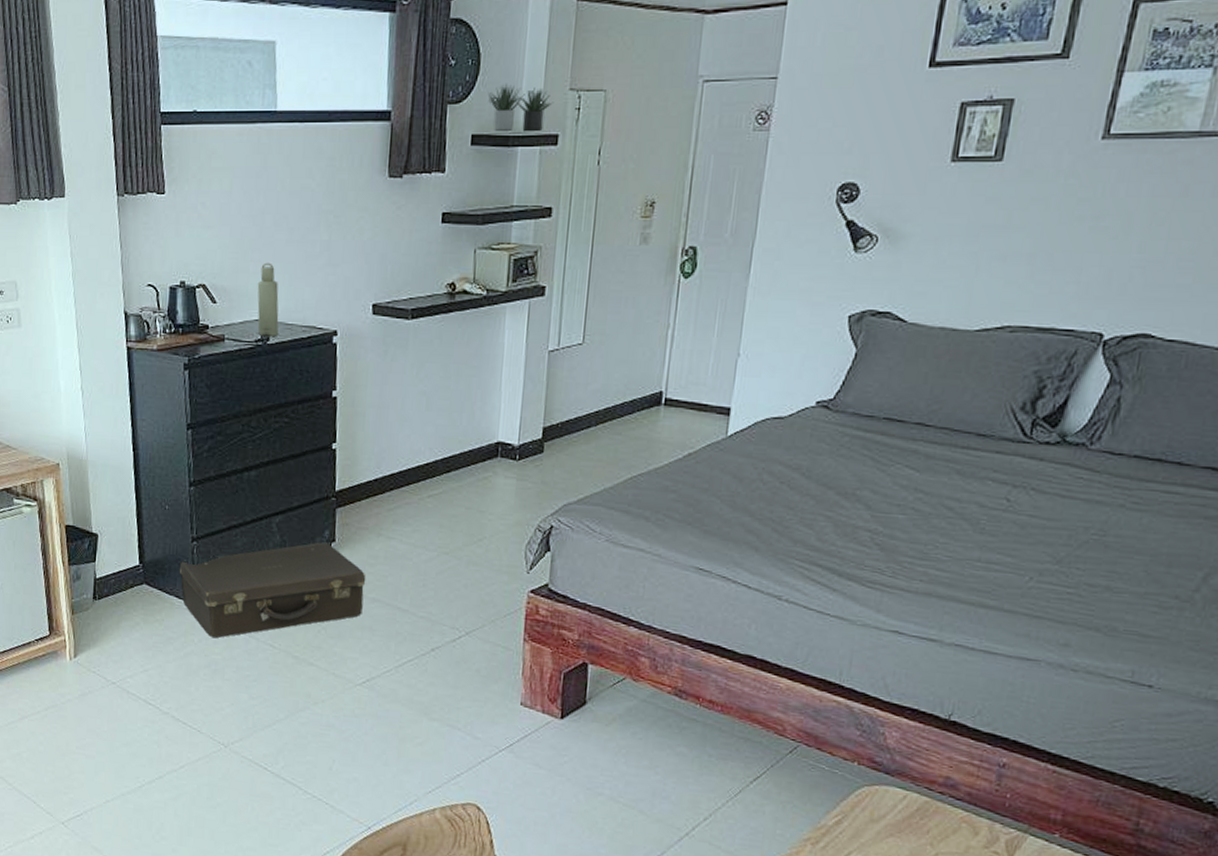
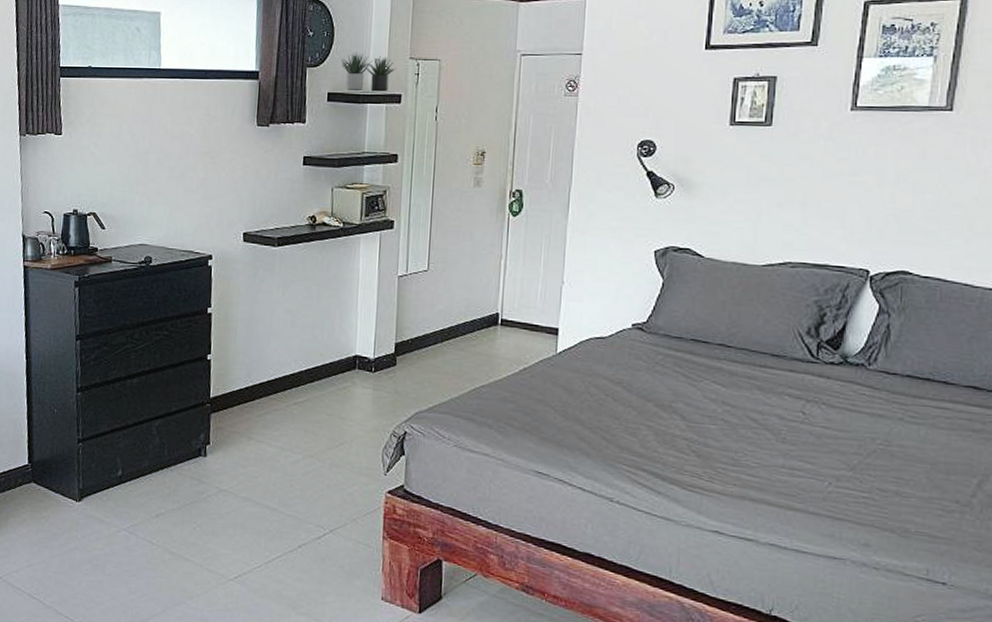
suitcase: present [179,542,366,638] -> none [65,444,238,534]
bottle: present [257,262,279,338] -> none [141,195,161,260]

